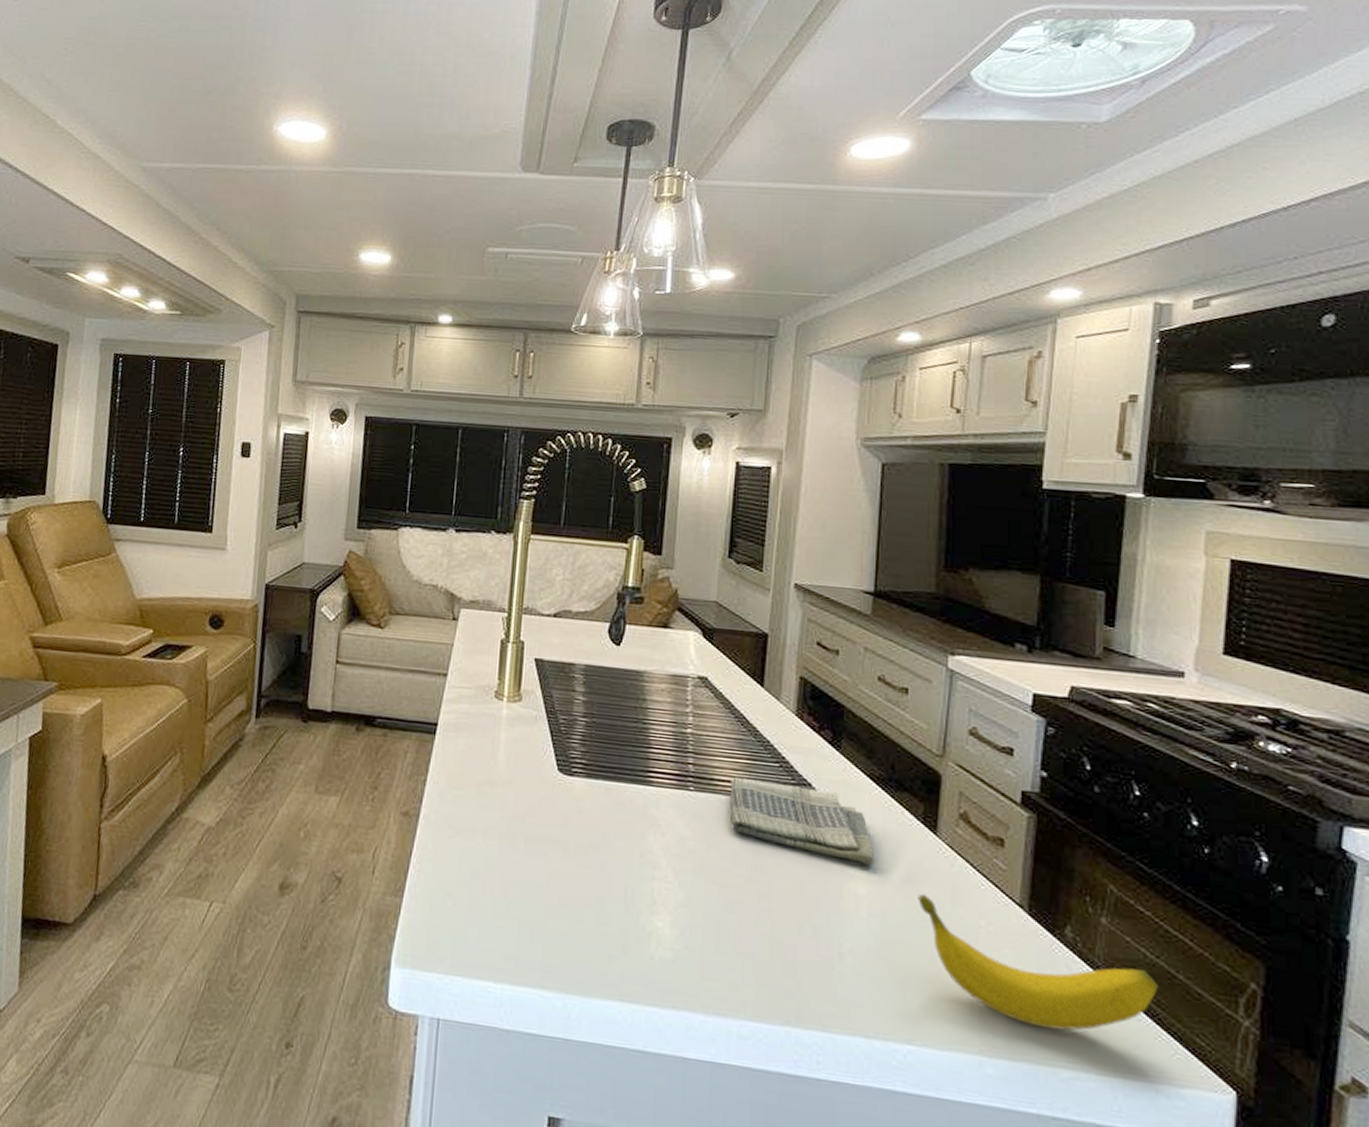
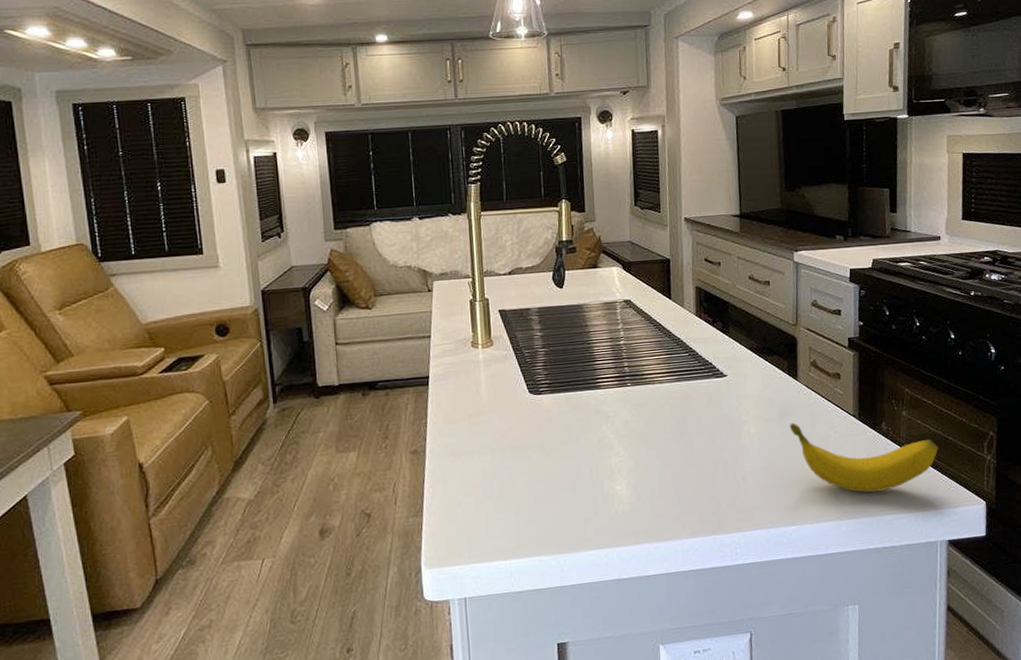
dish towel: present [730,778,873,866] -> none [656,365,759,412]

